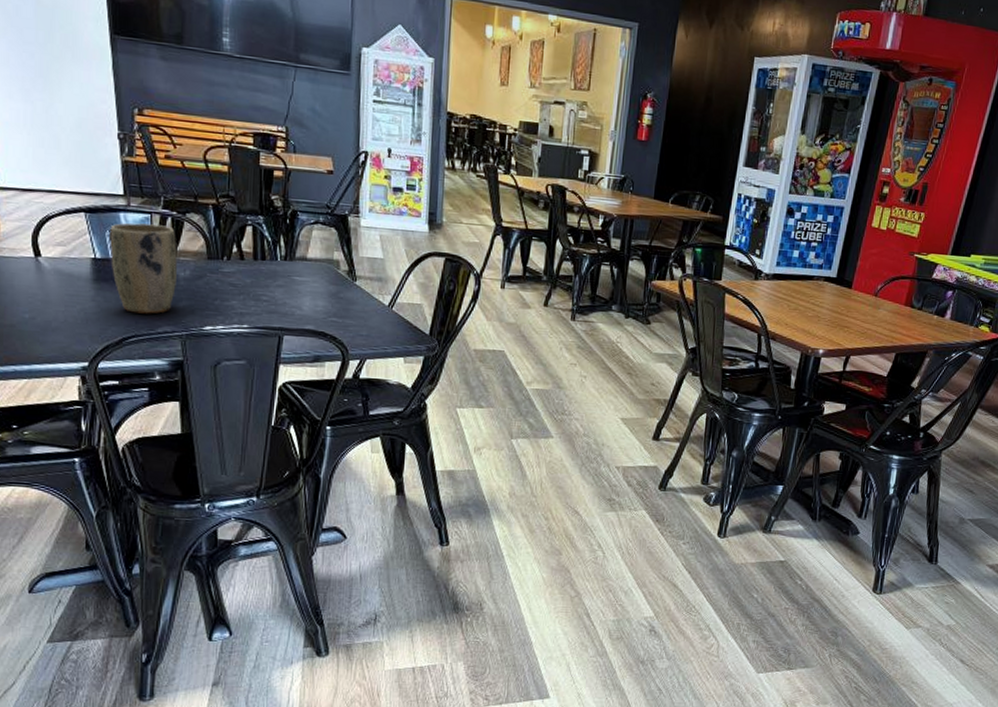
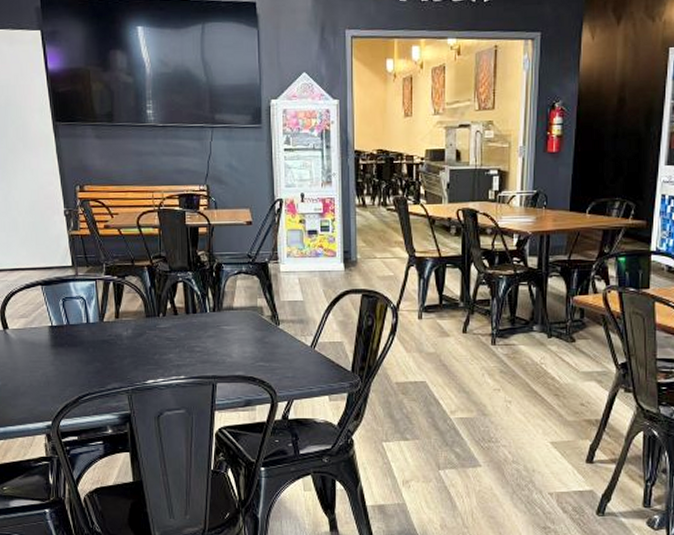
plant pot: present [110,222,177,314] -> none [63,290,121,373]

